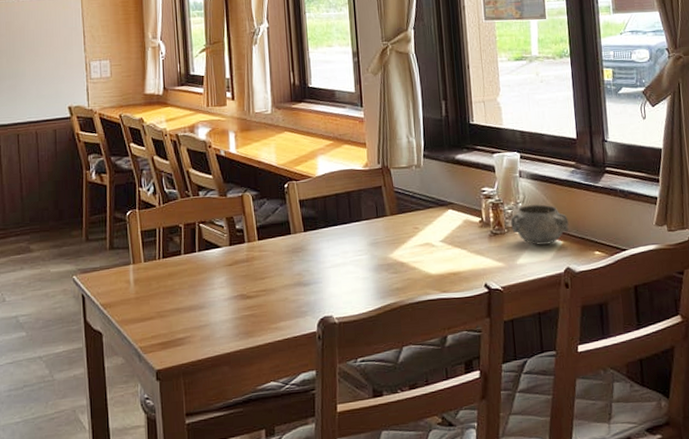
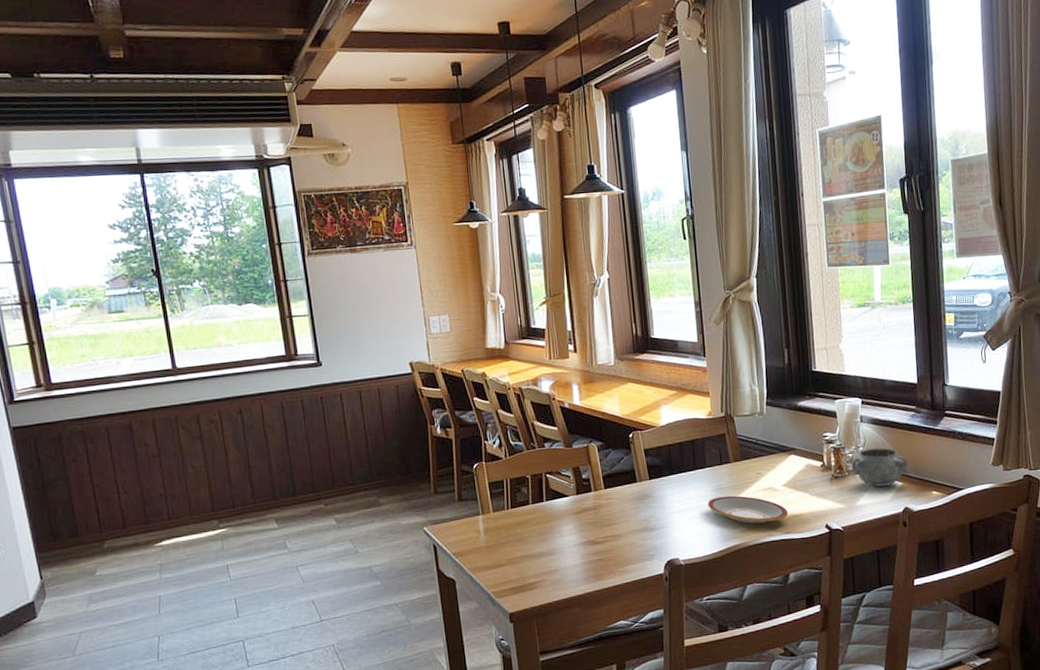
plate: none [363,250,446,282] -> present [708,495,789,524]

